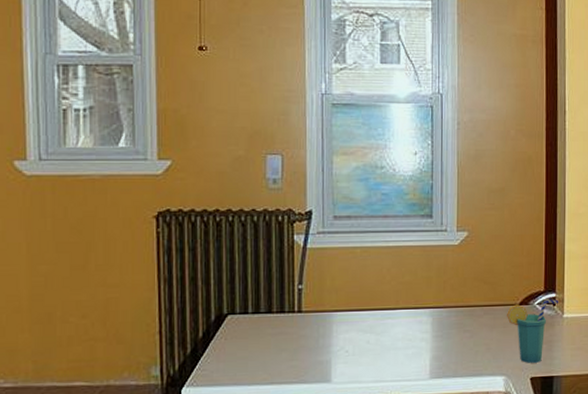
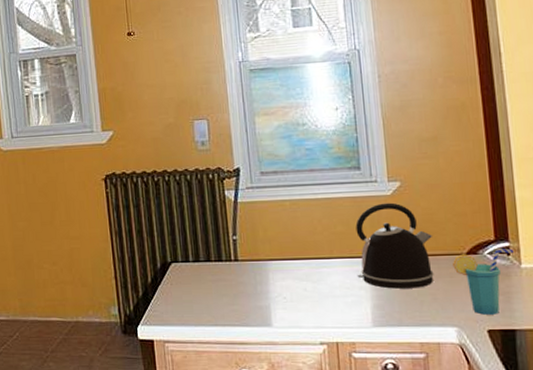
kettle: none [420,252,491,340] -> present [355,202,434,289]

